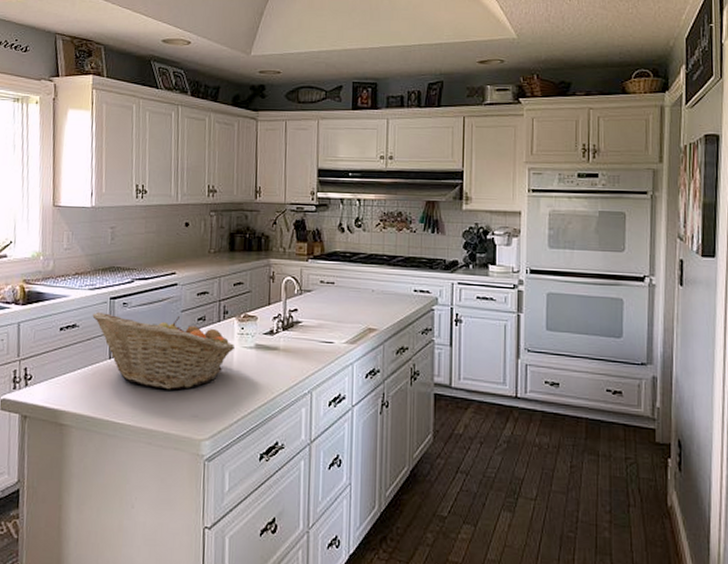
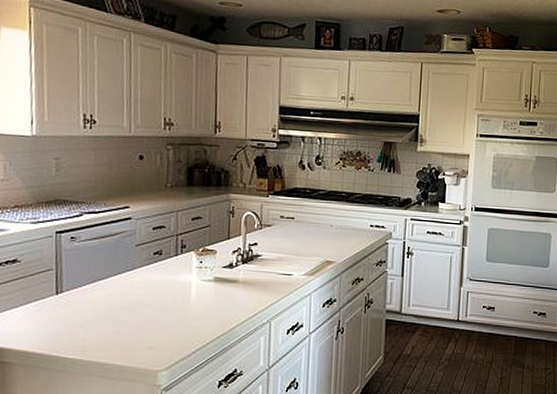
fruit basket: present [92,311,236,390] -> none [36,246,194,324]

